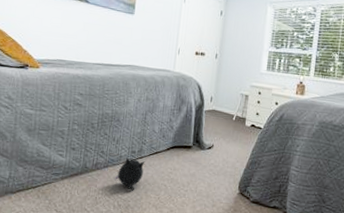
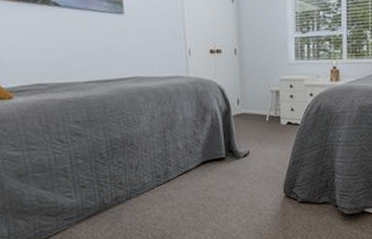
plush toy: present [114,157,145,191] -> none [141,183,175,219]

